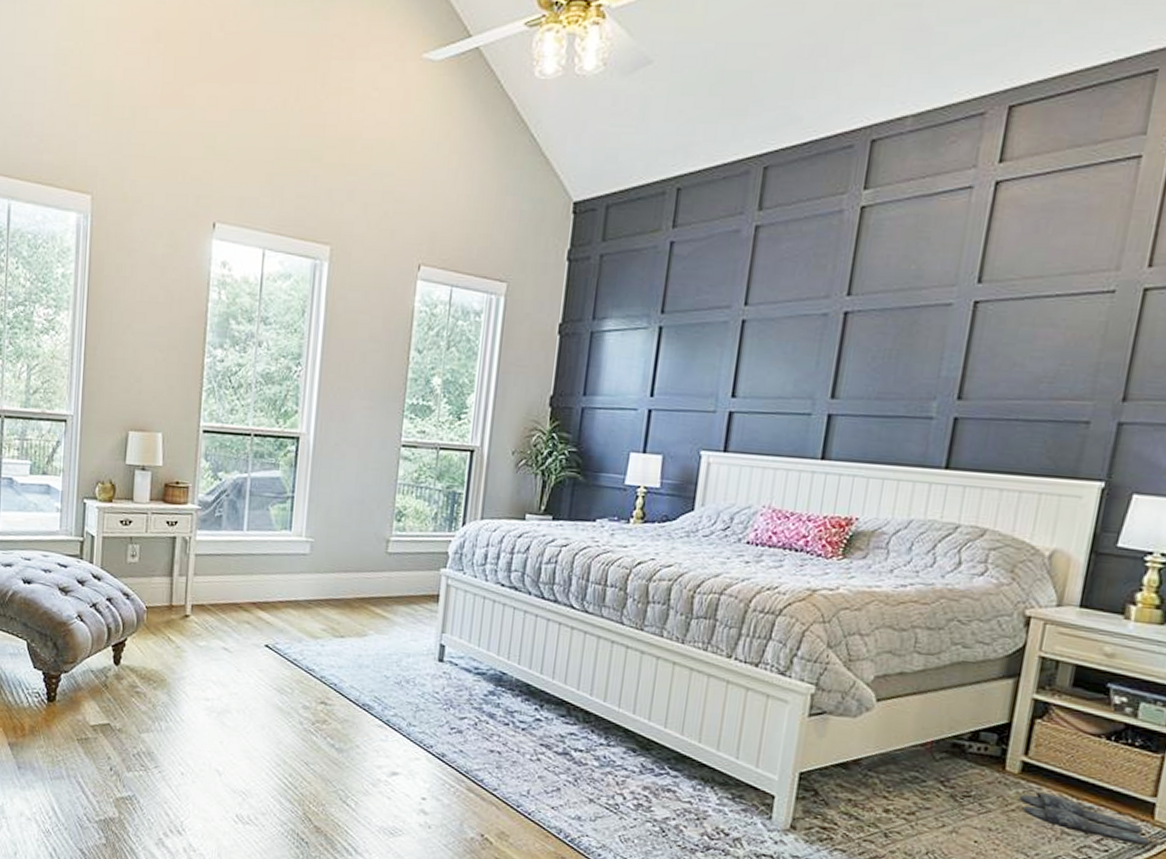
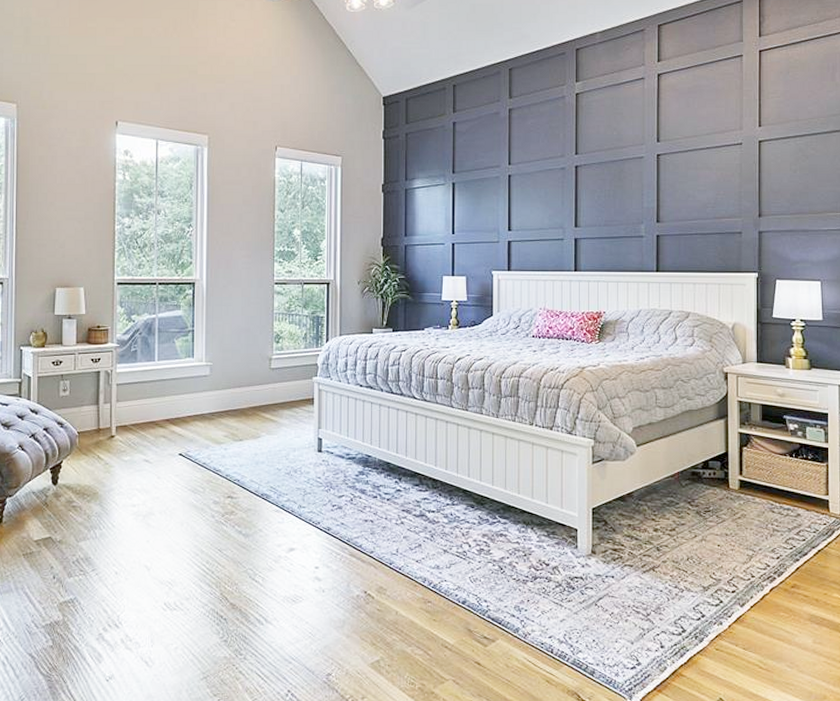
slippers: present [1020,792,1150,846] -> none [742,502,830,532]

